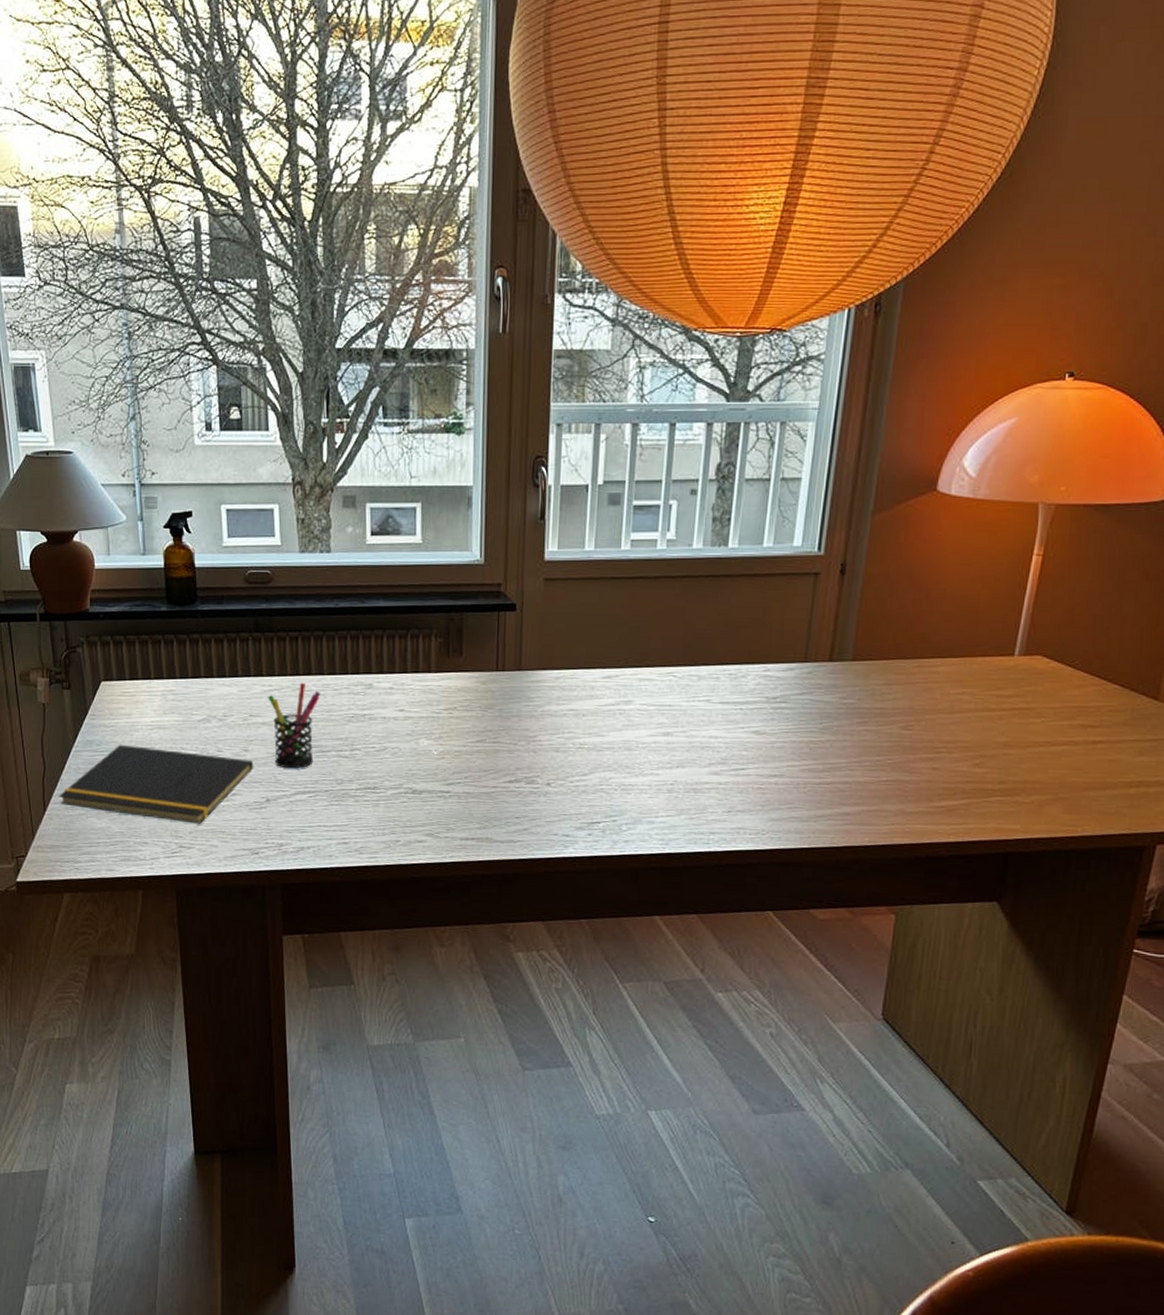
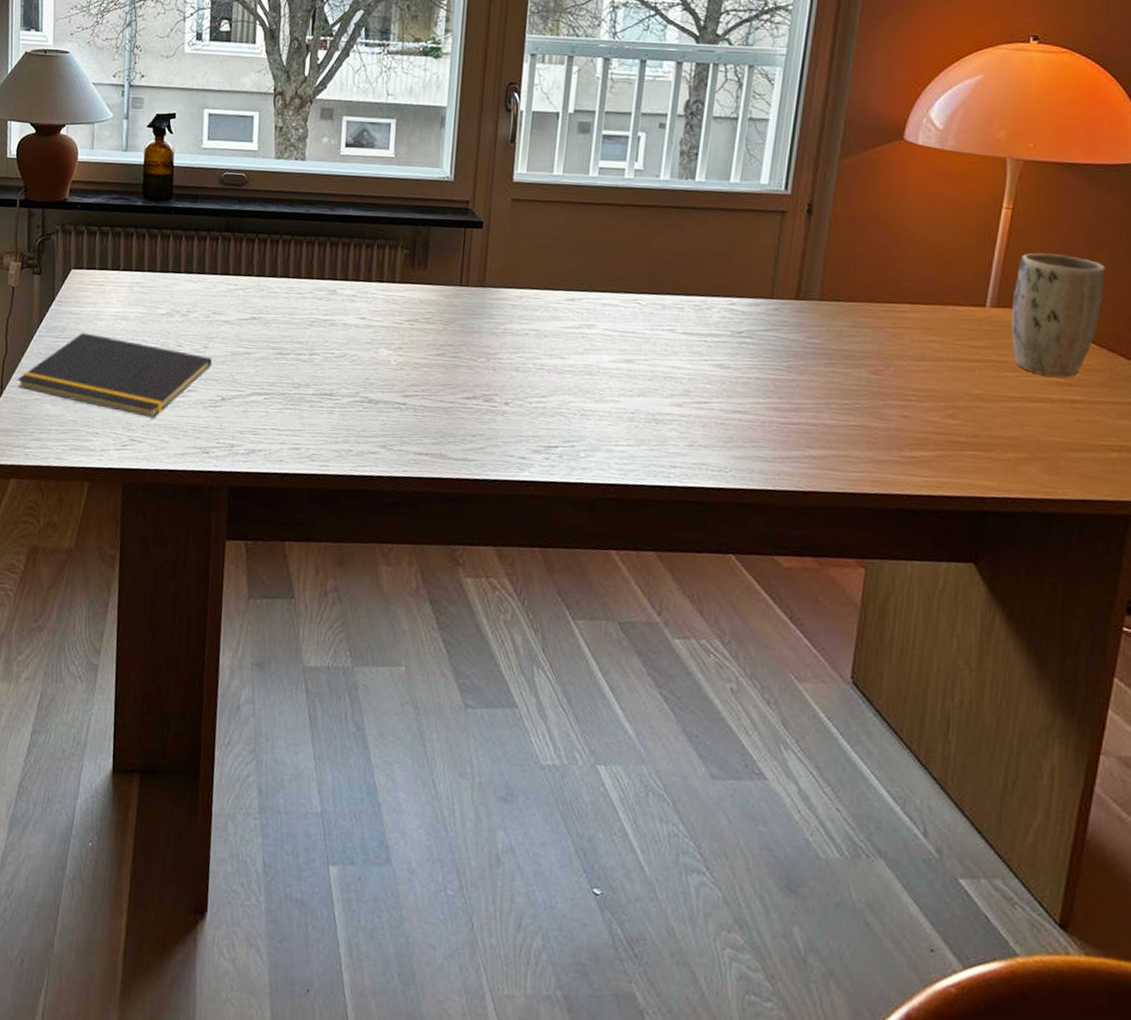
pen holder: present [268,682,321,769] -> none [232,283,285,370]
plant pot: none [1038,598,1132,720] -> present [1011,252,1106,378]

